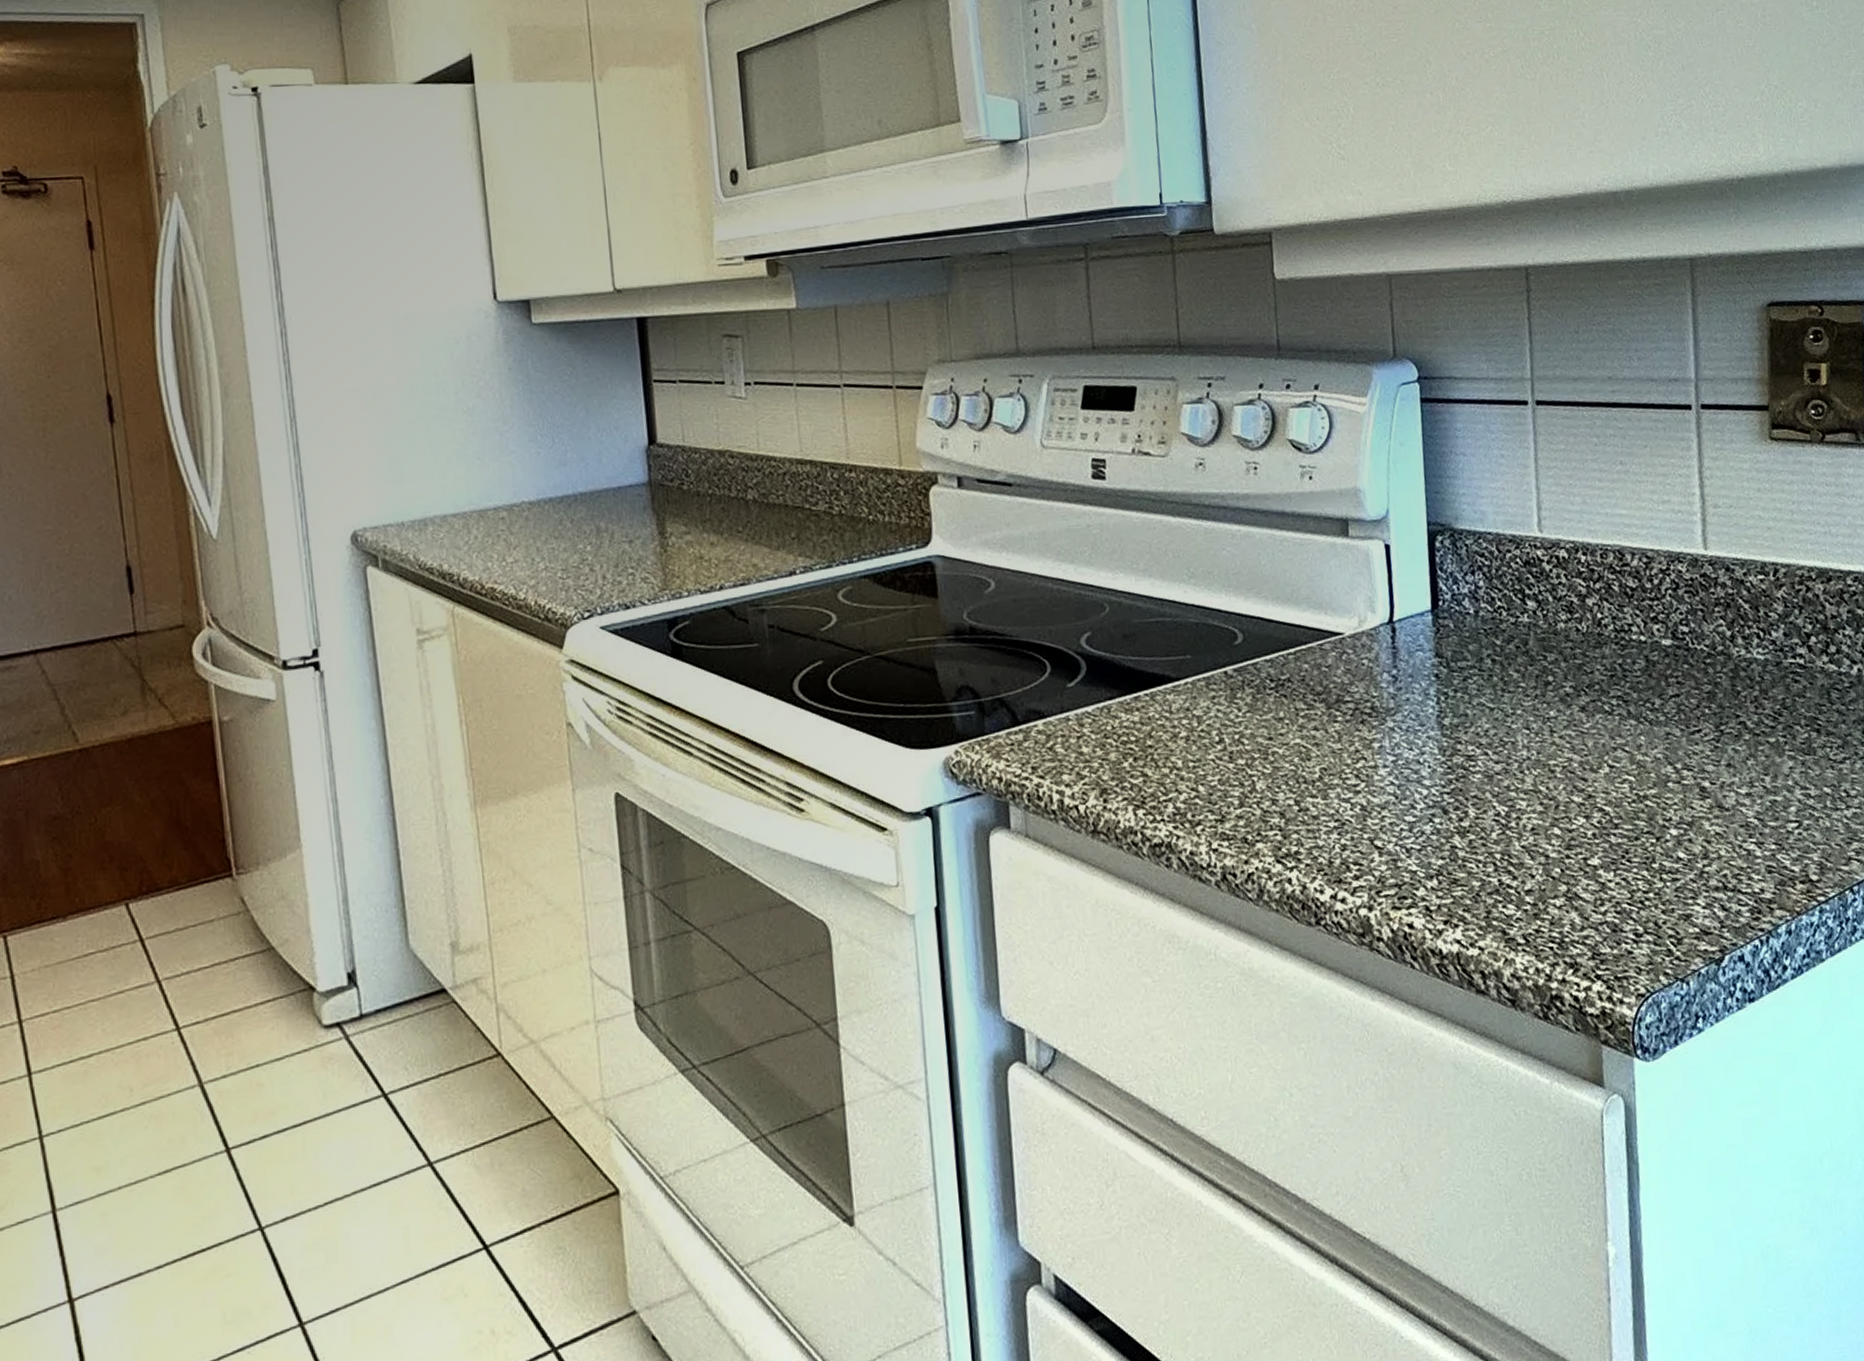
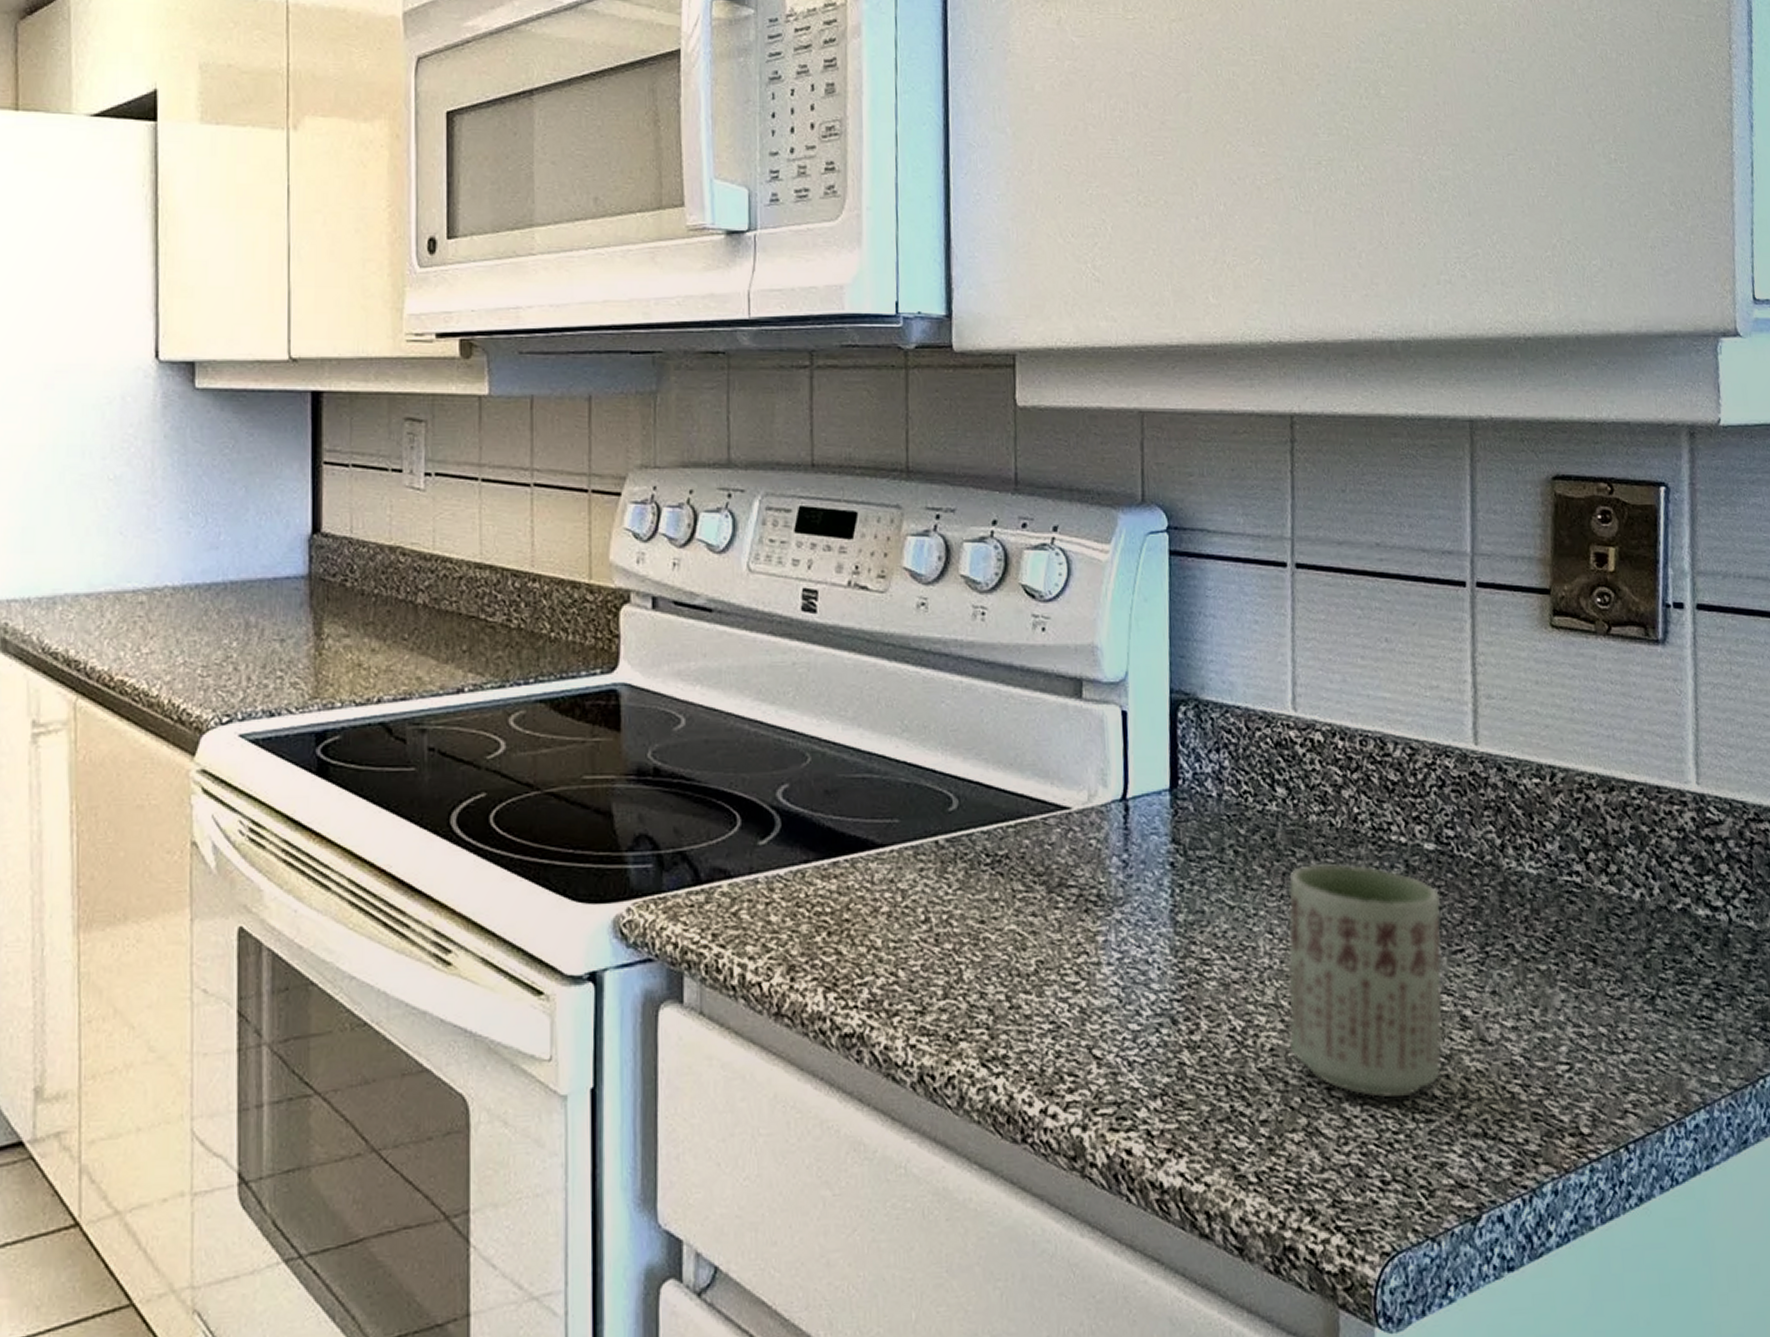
cup: none [1542,663,1685,864] -> present [1288,864,1442,1098]

